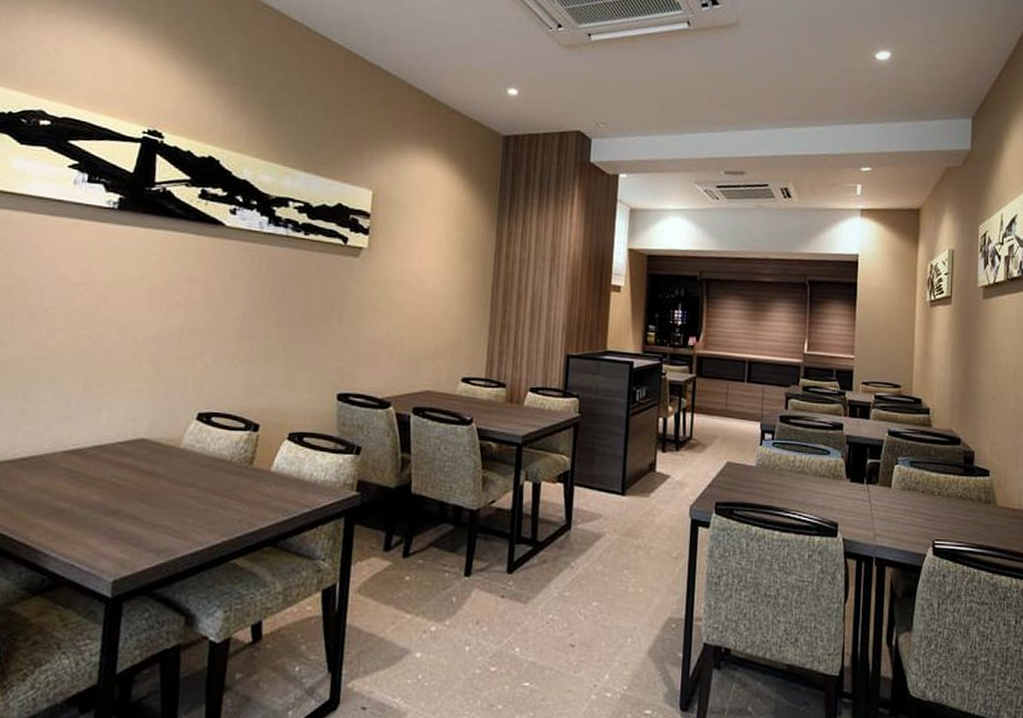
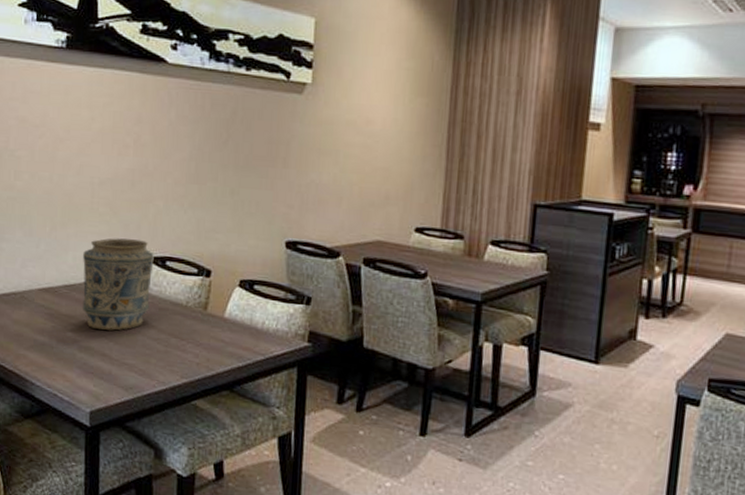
vase: none [114,395,199,491] -> present [83,238,154,331]

